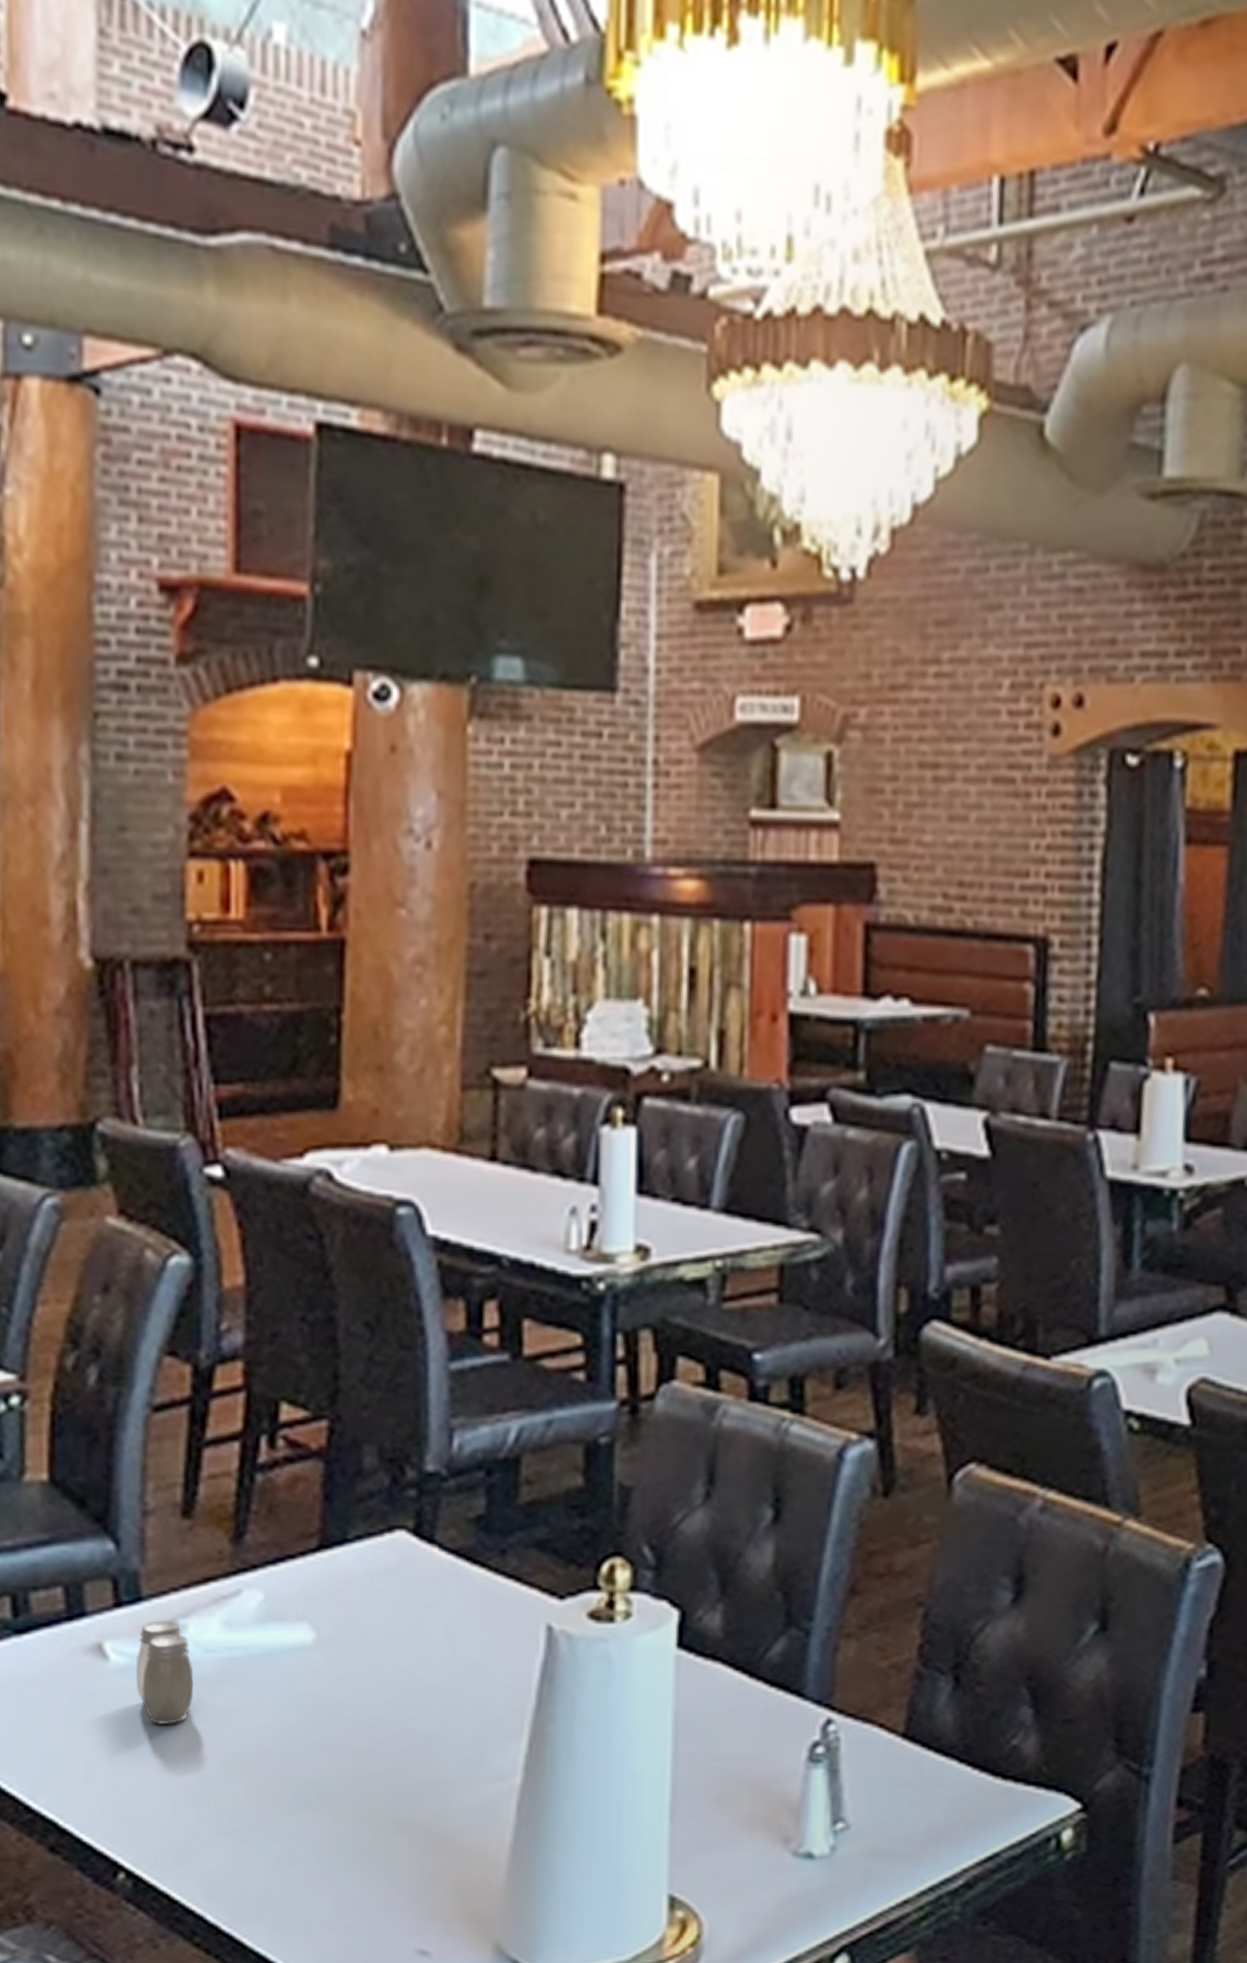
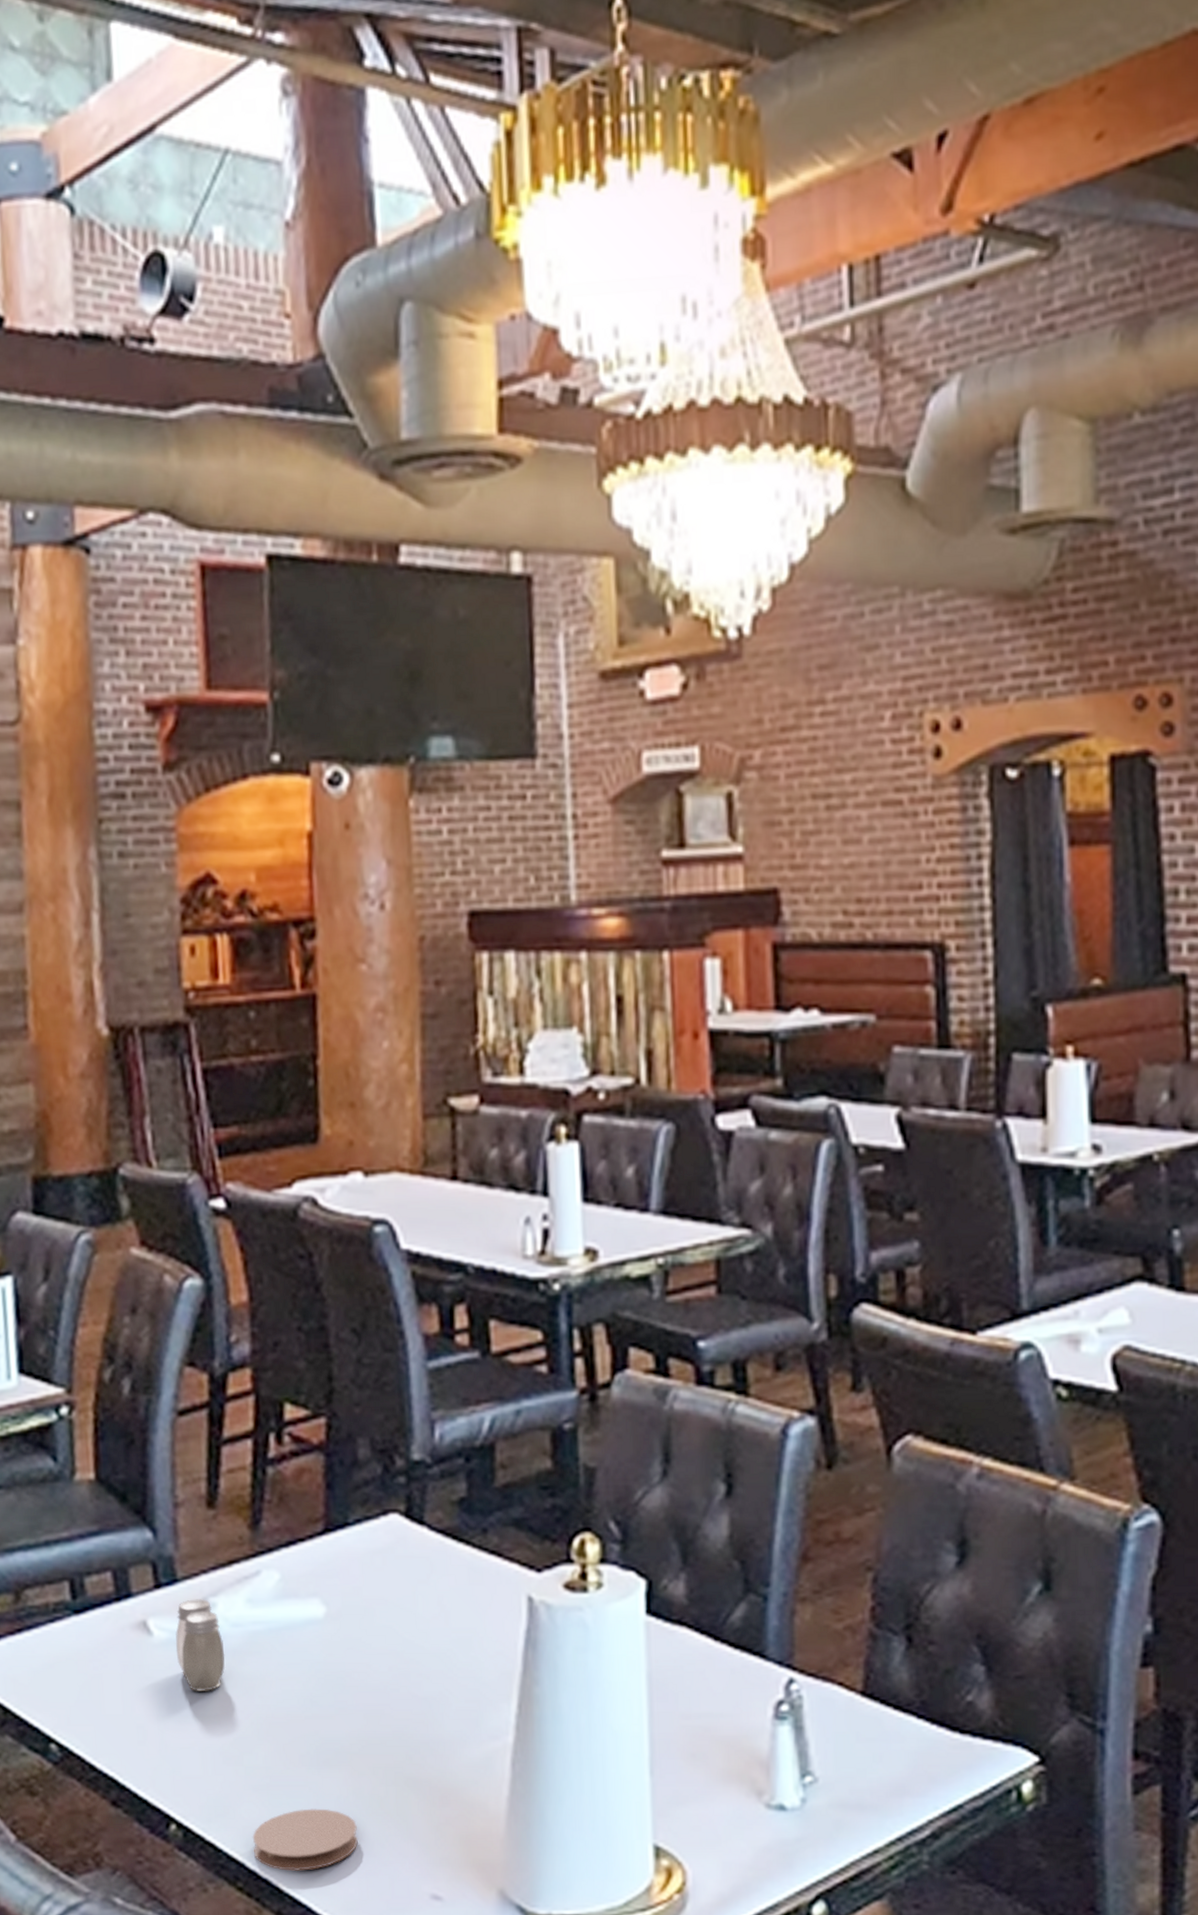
coaster: none [214,1856,337,1926] -> present [252,1808,358,1872]

